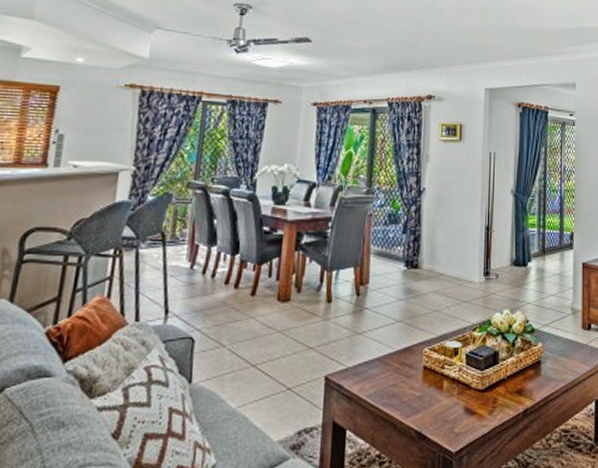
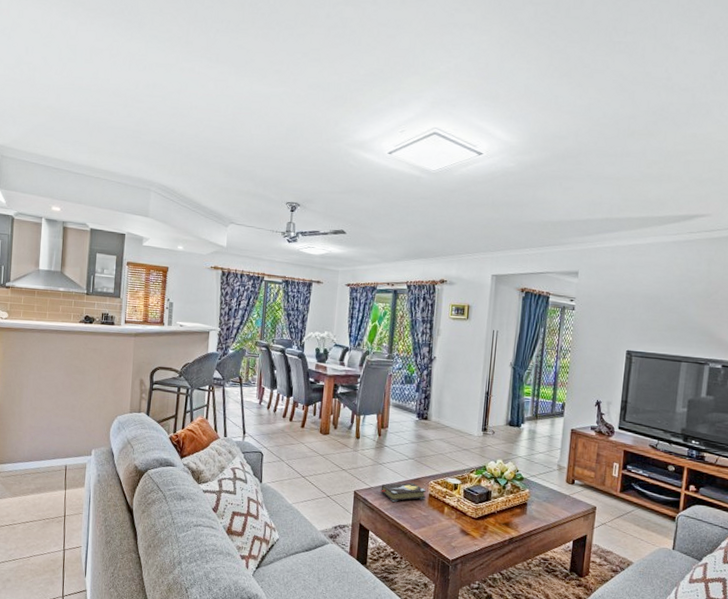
hardback book: none [359,354,419,383] -> present [380,482,426,502]

